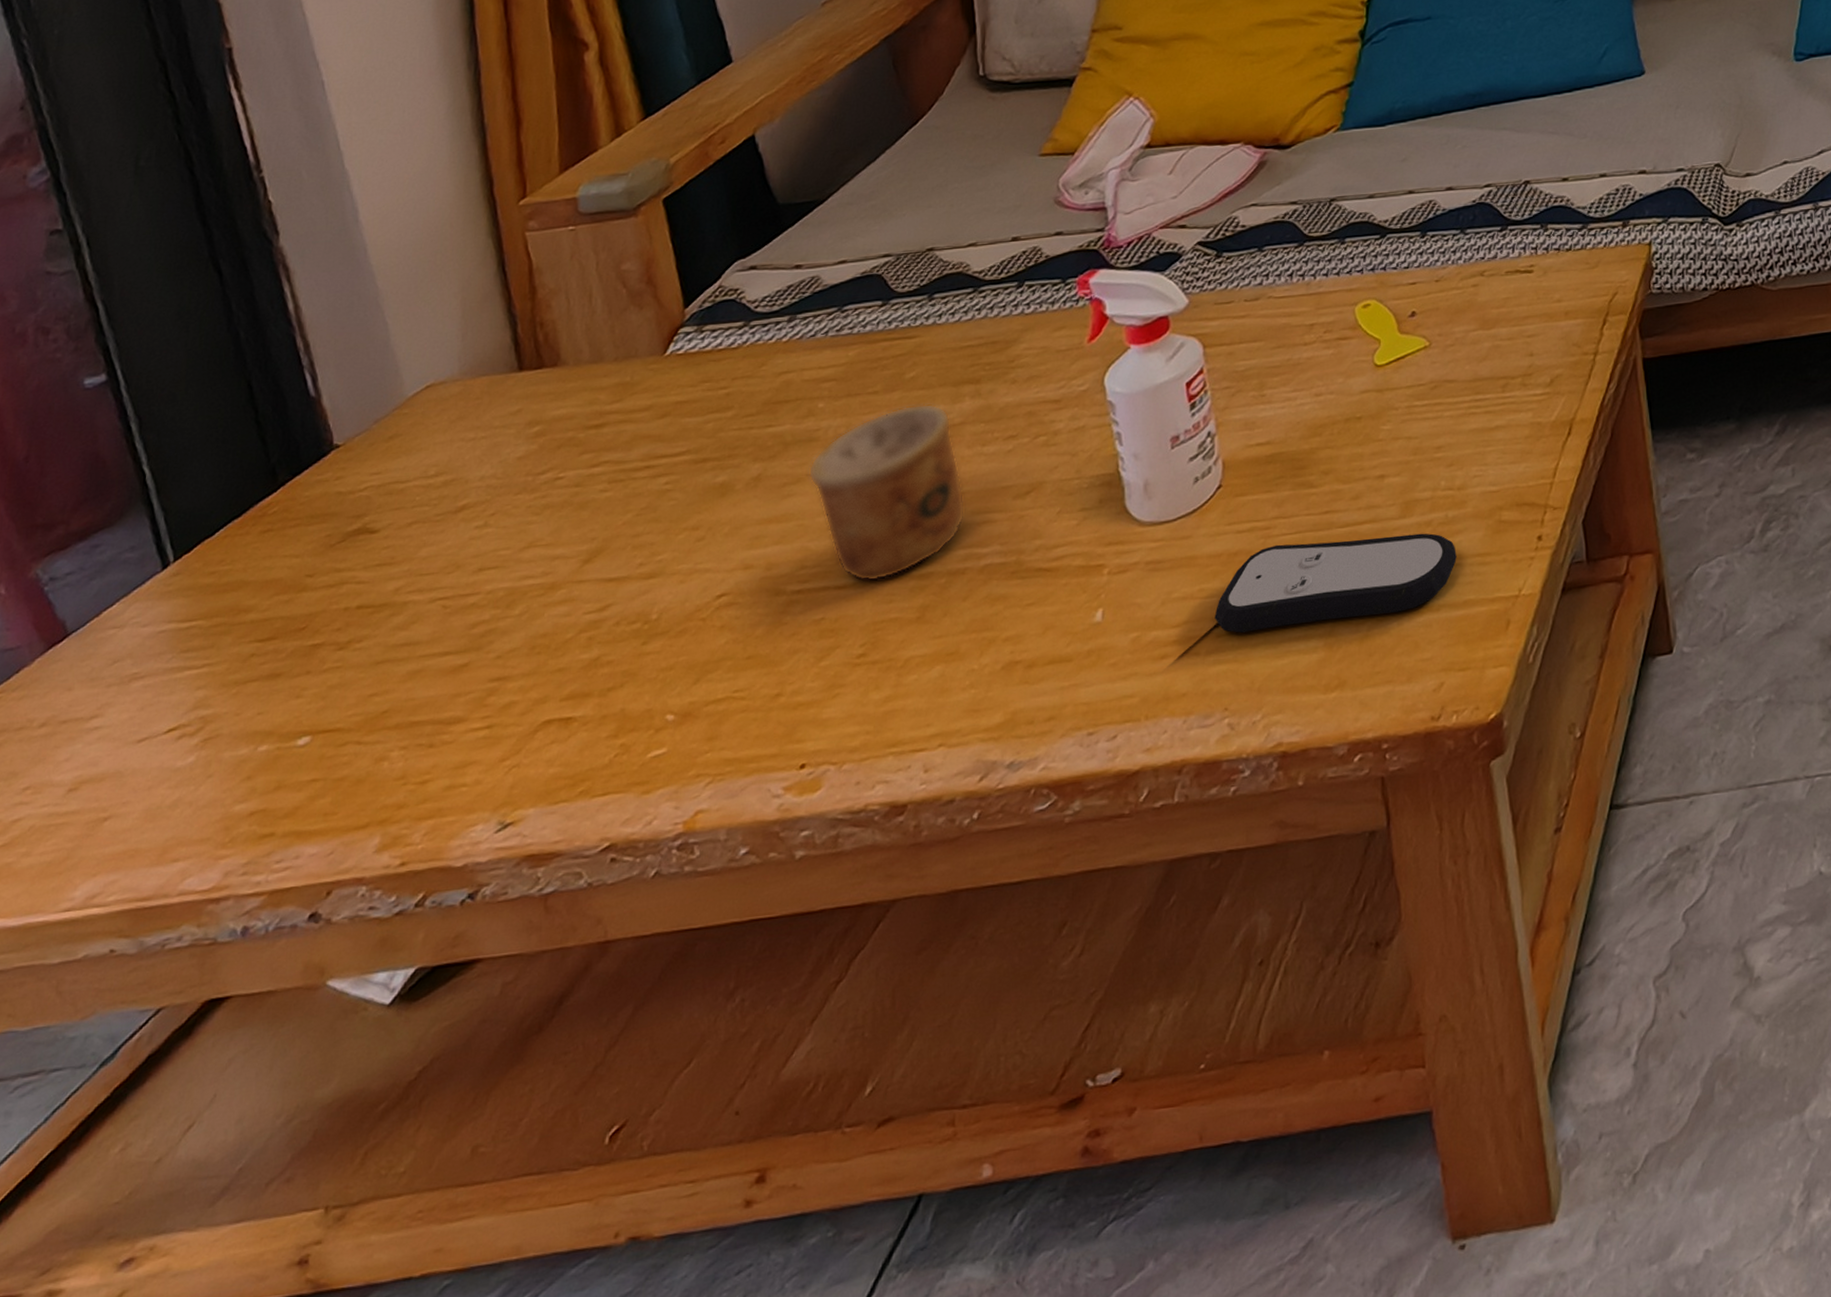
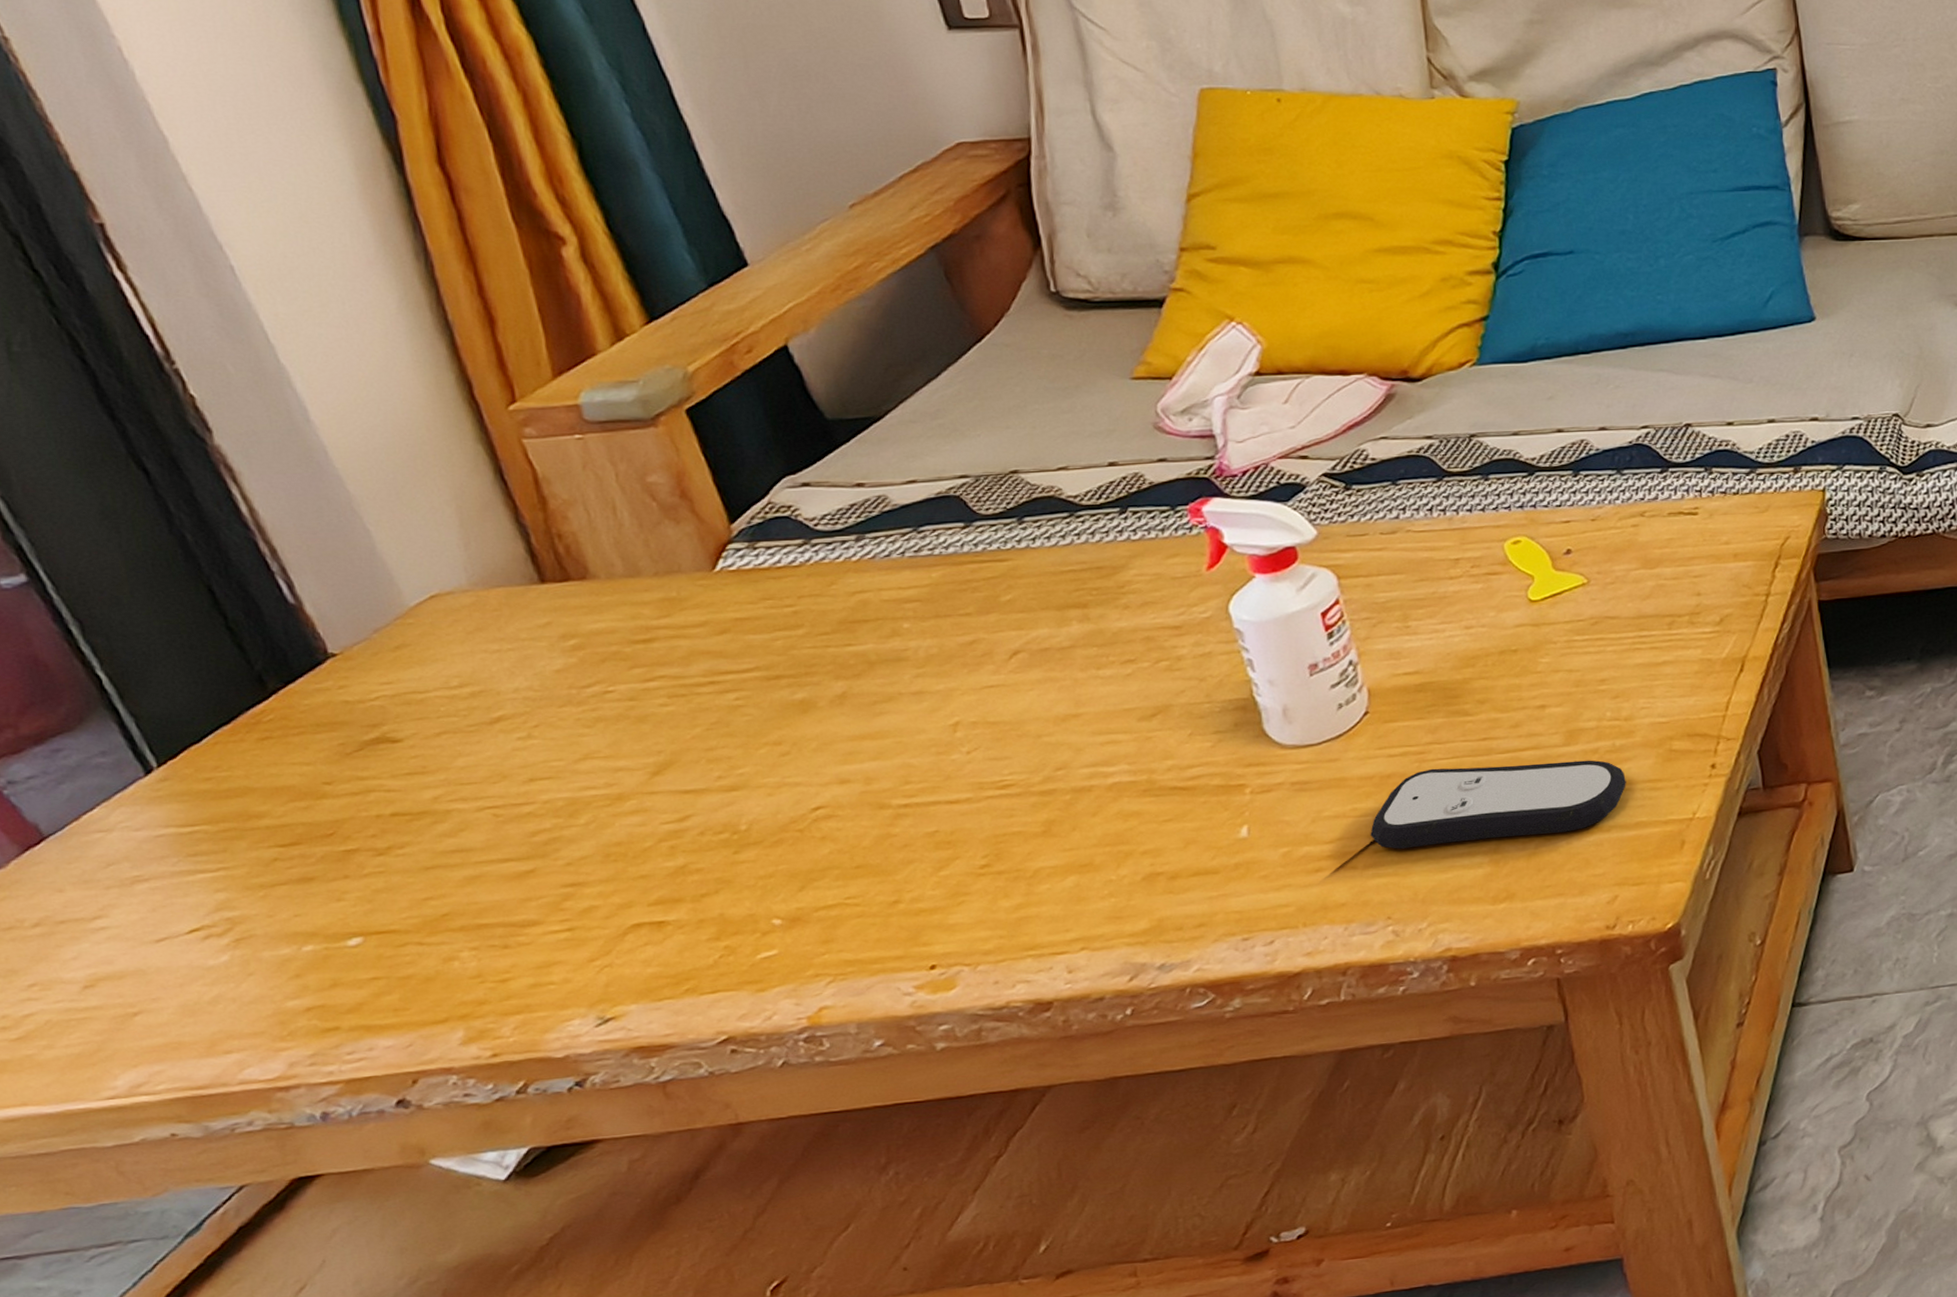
cup: present [808,403,966,582] -> none [900,626,1086,798]

